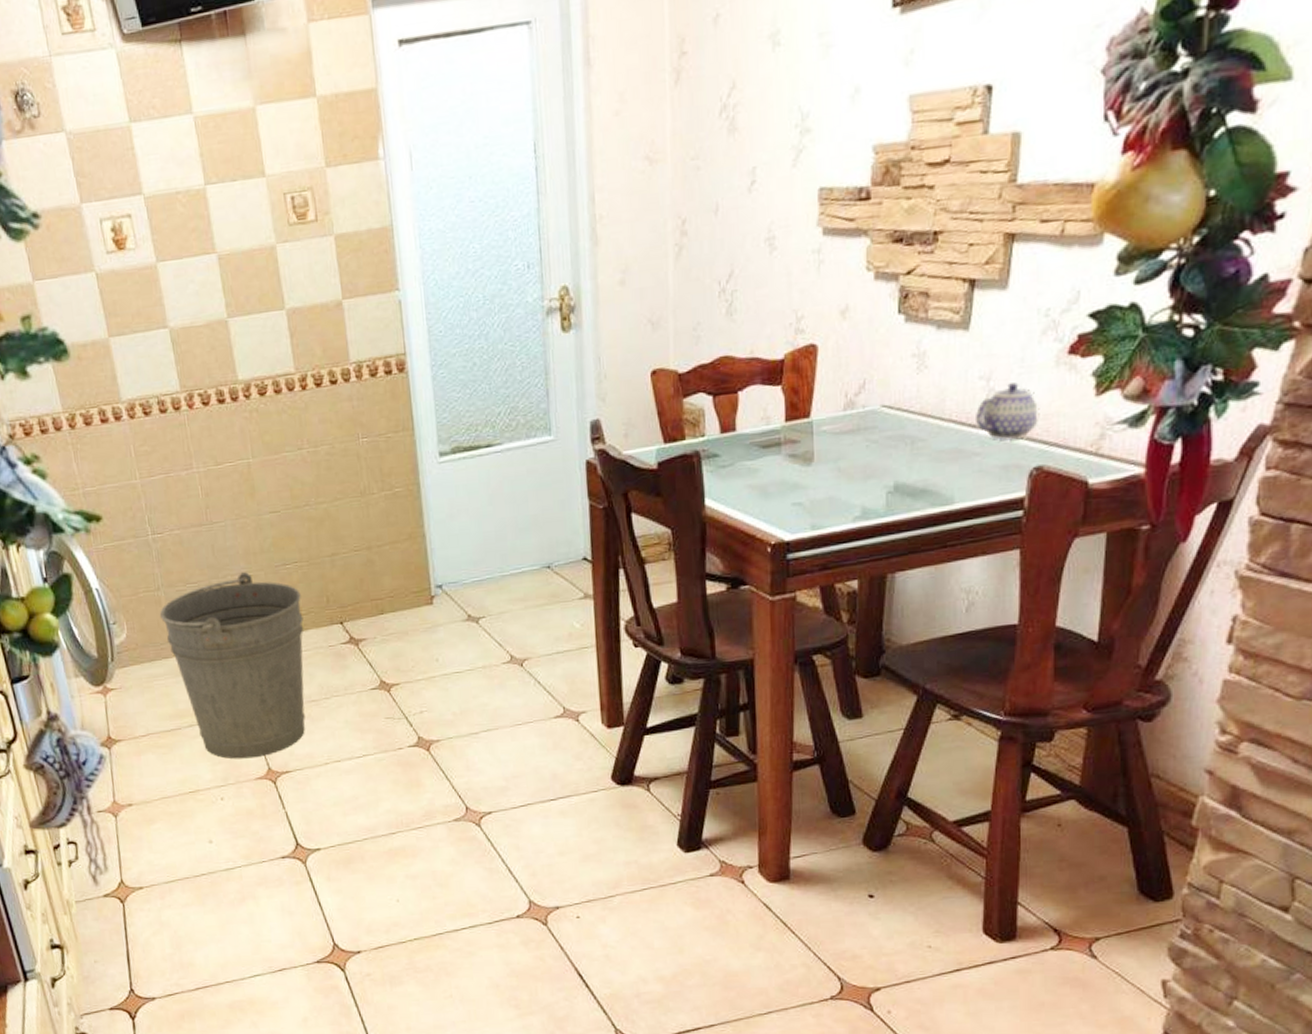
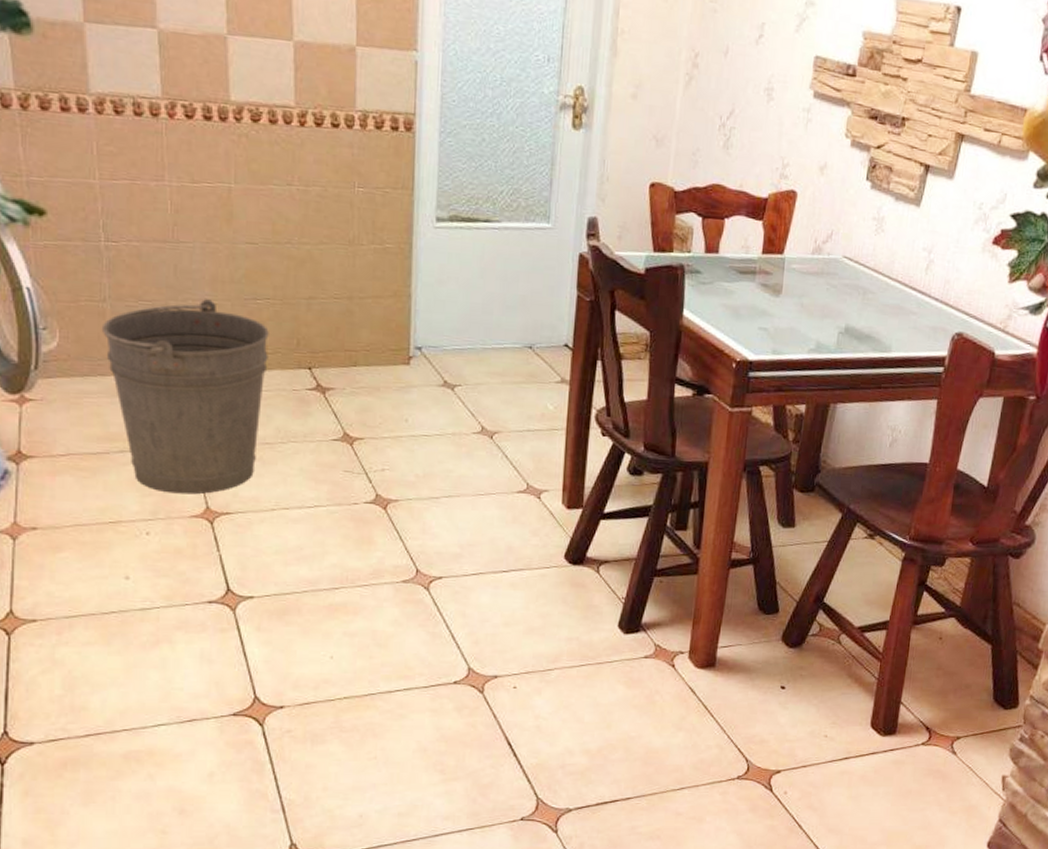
teapot: present [976,382,1040,440] -> none [916,258,966,307]

